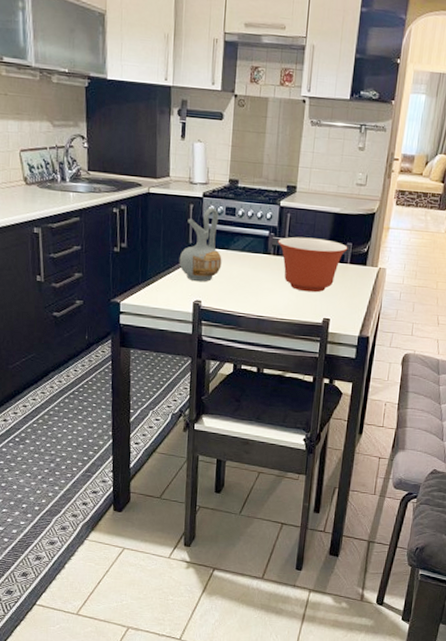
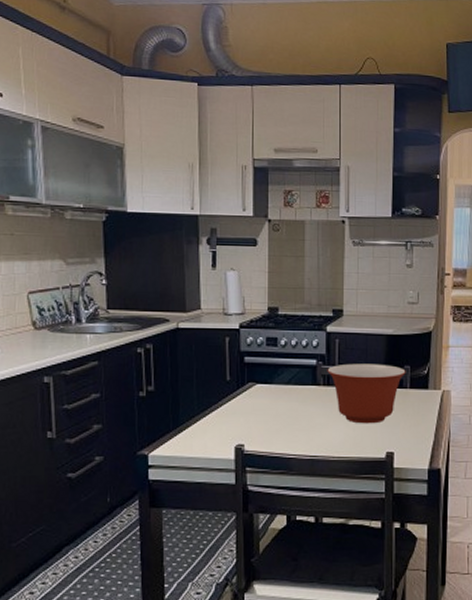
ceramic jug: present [179,207,222,282] -> none [216,339,265,423]

